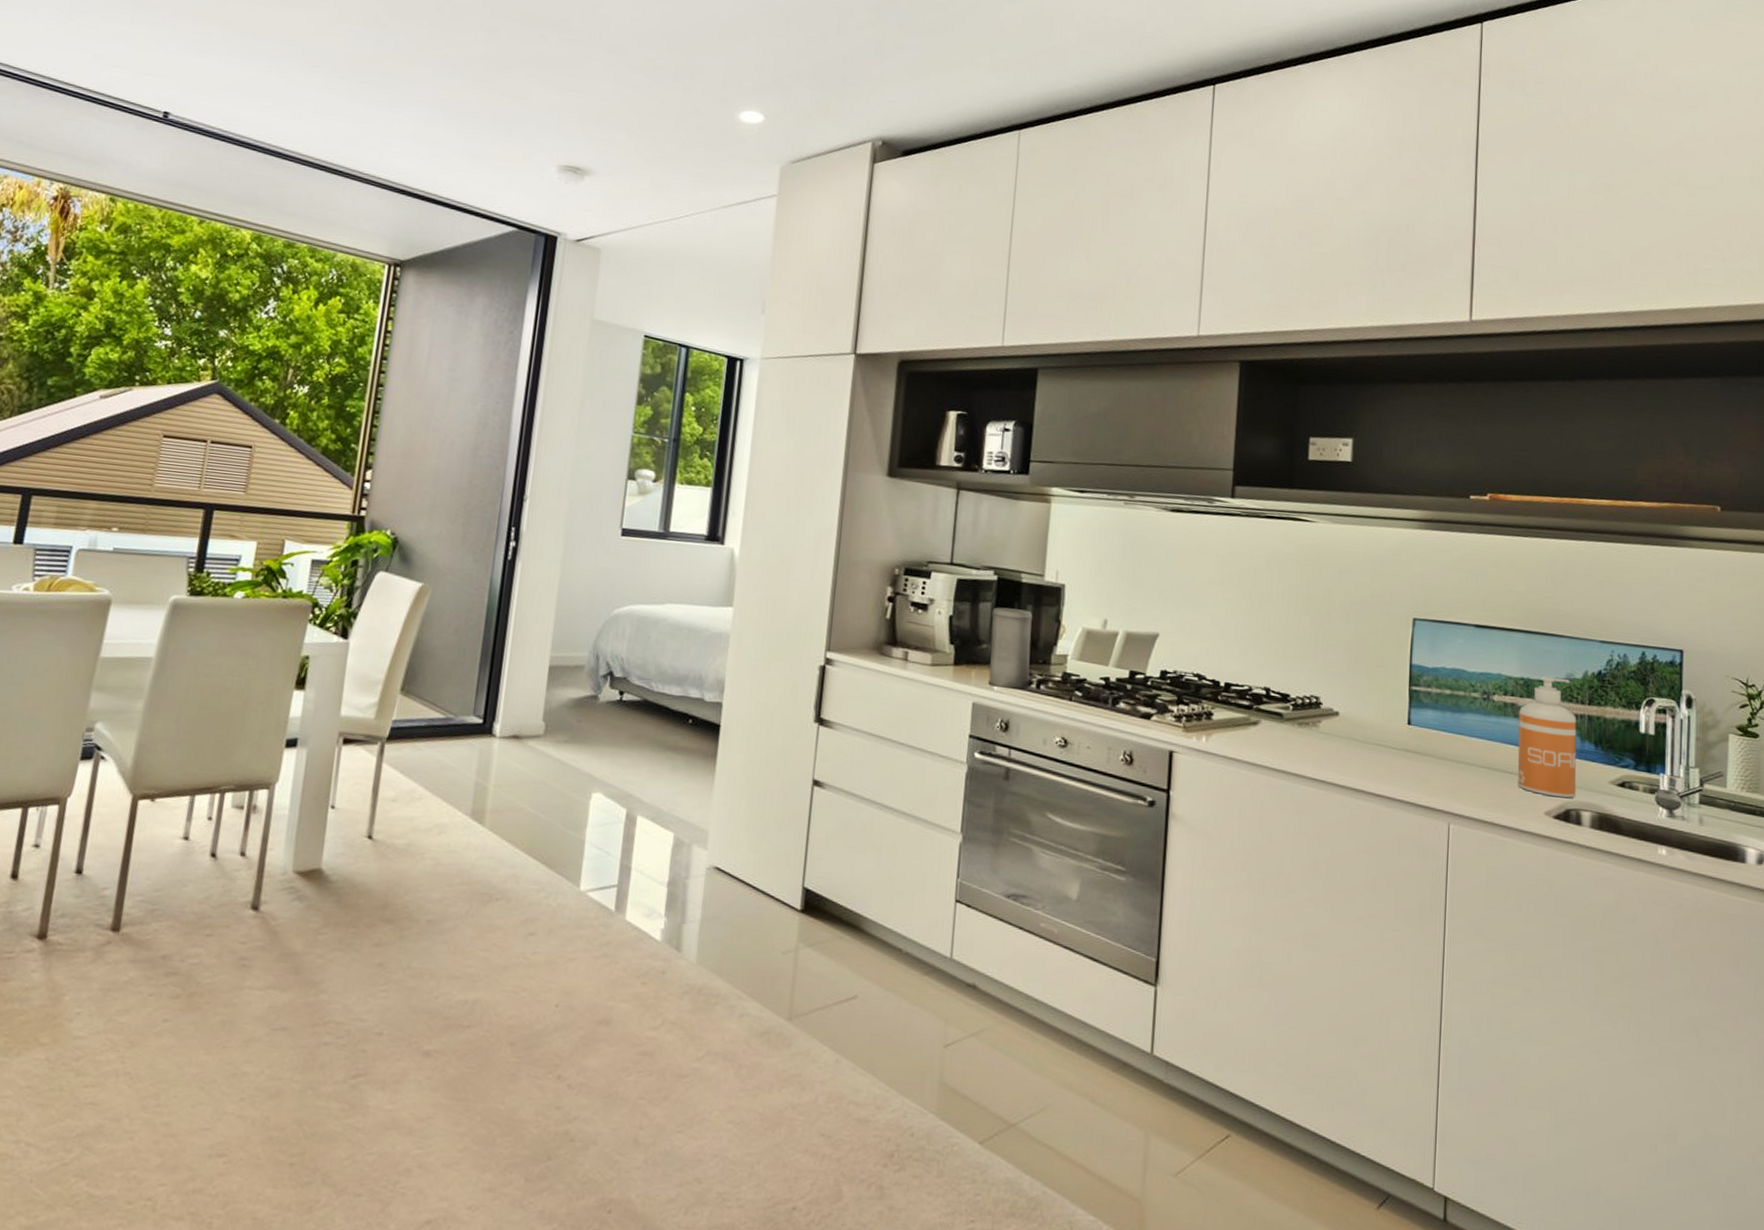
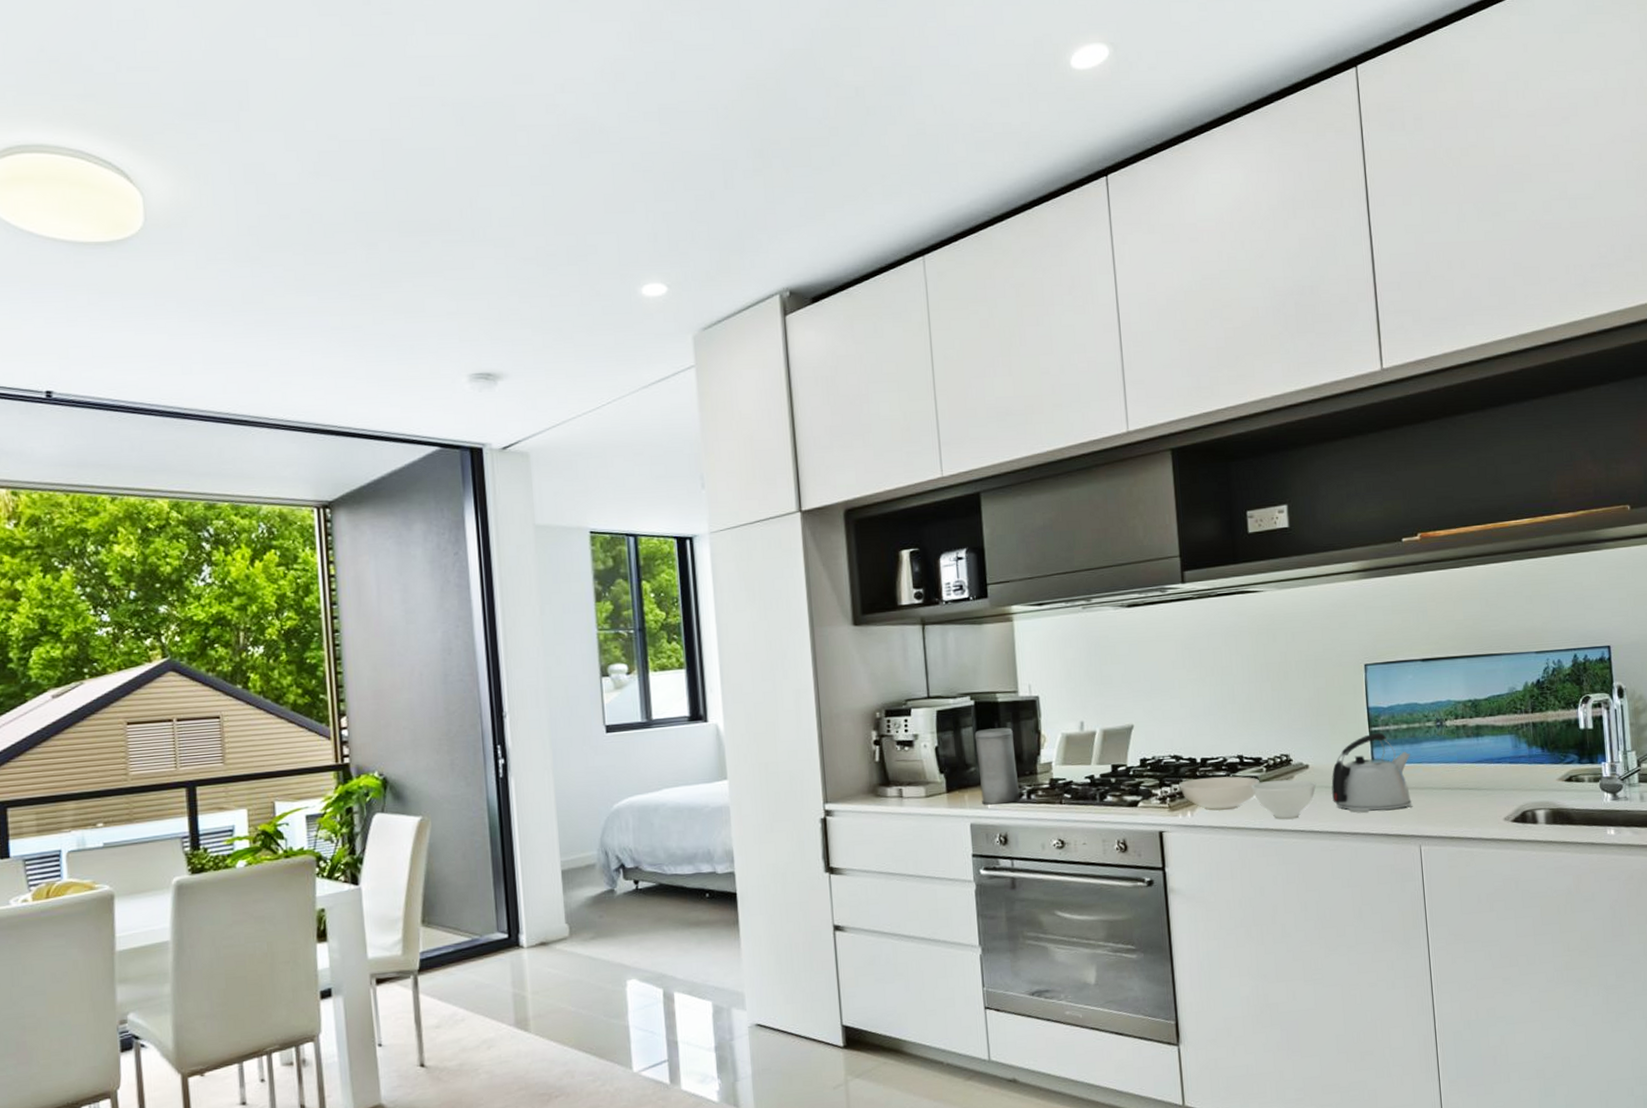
bowl: none [1197,702,1285,743] -> present [1178,776,1260,811]
bowl: none [1274,720,1345,767] -> present [1251,779,1317,820]
kettle: none [1360,692,1451,780] -> present [1331,732,1412,814]
soap dispenser: present [1517,676,1577,799] -> none [1470,693,1530,803]

